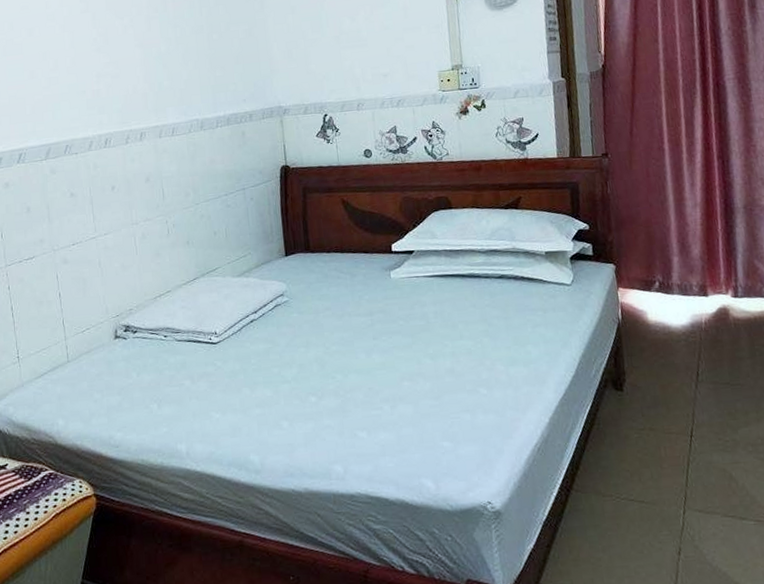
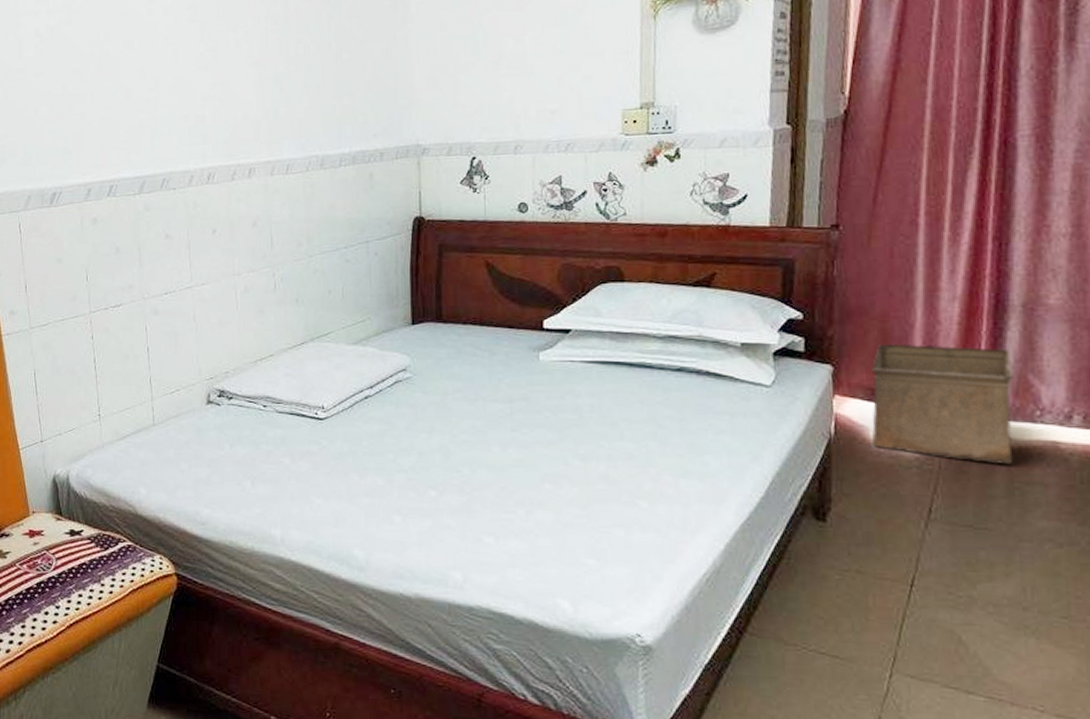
storage bin: none [643,241,752,331] -> present [871,343,1014,463]

